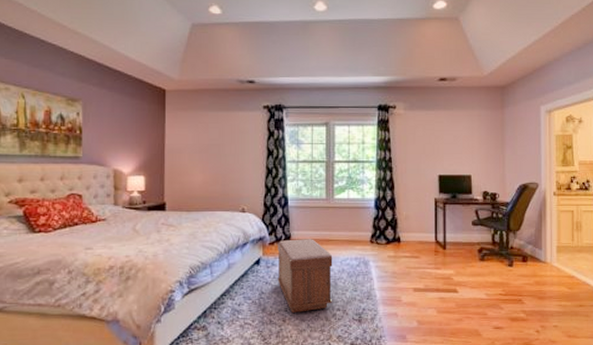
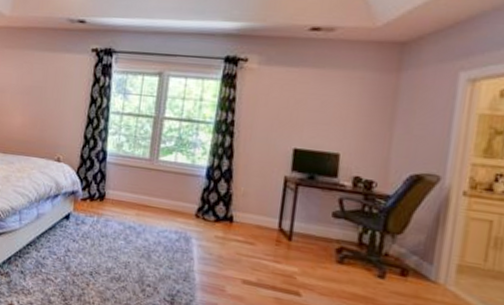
bench: present [277,239,333,313] -> none [86,198,150,281]

